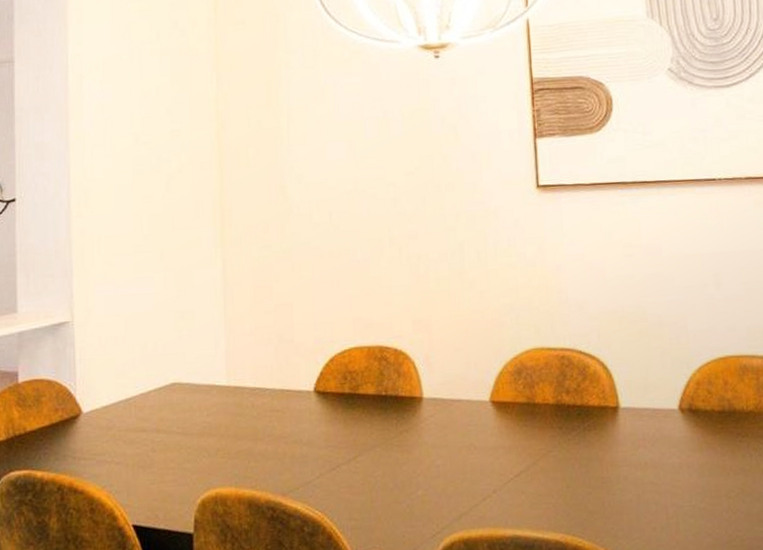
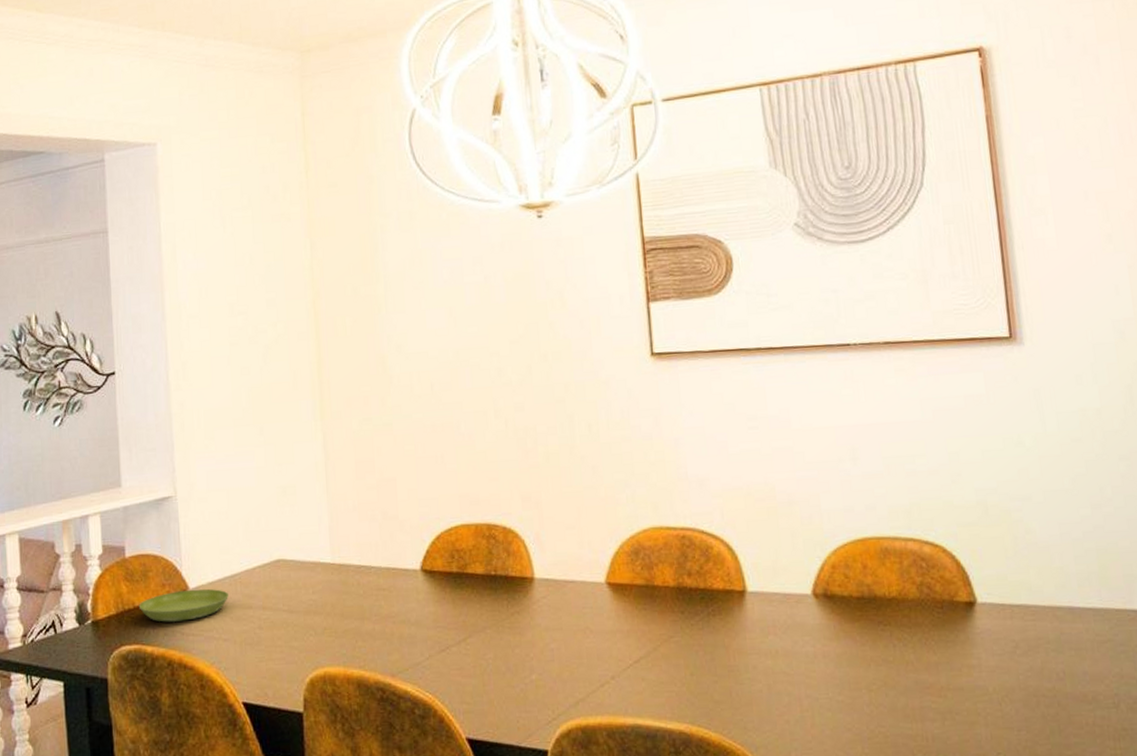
saucer: none [30,412,123,447] -> present [138,588,229,622]

